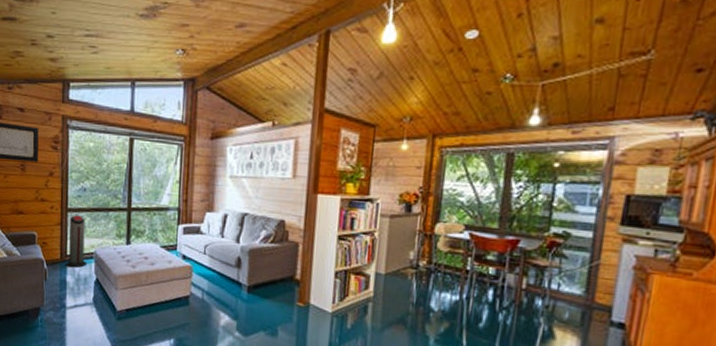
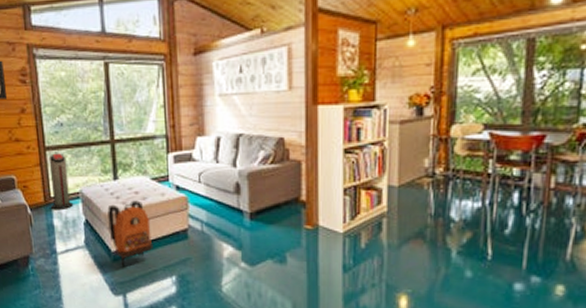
backpack: none [116,264,156,326] -> present [107,200,153,266]

